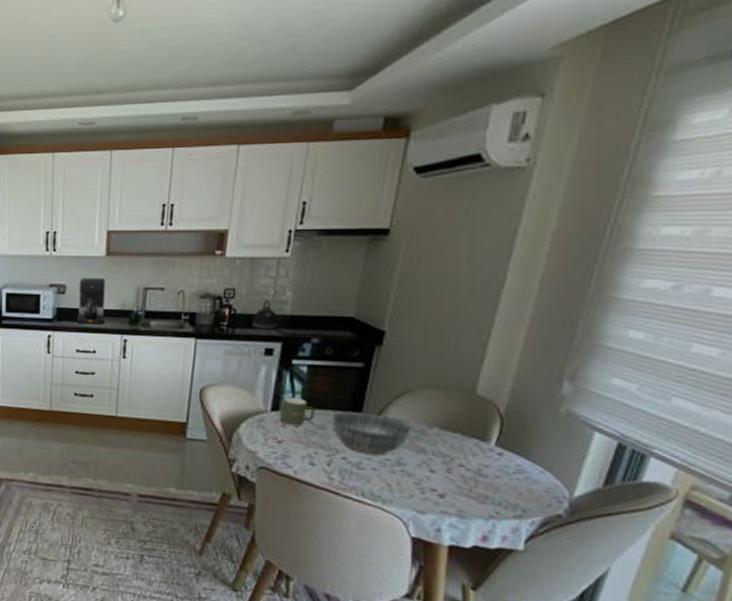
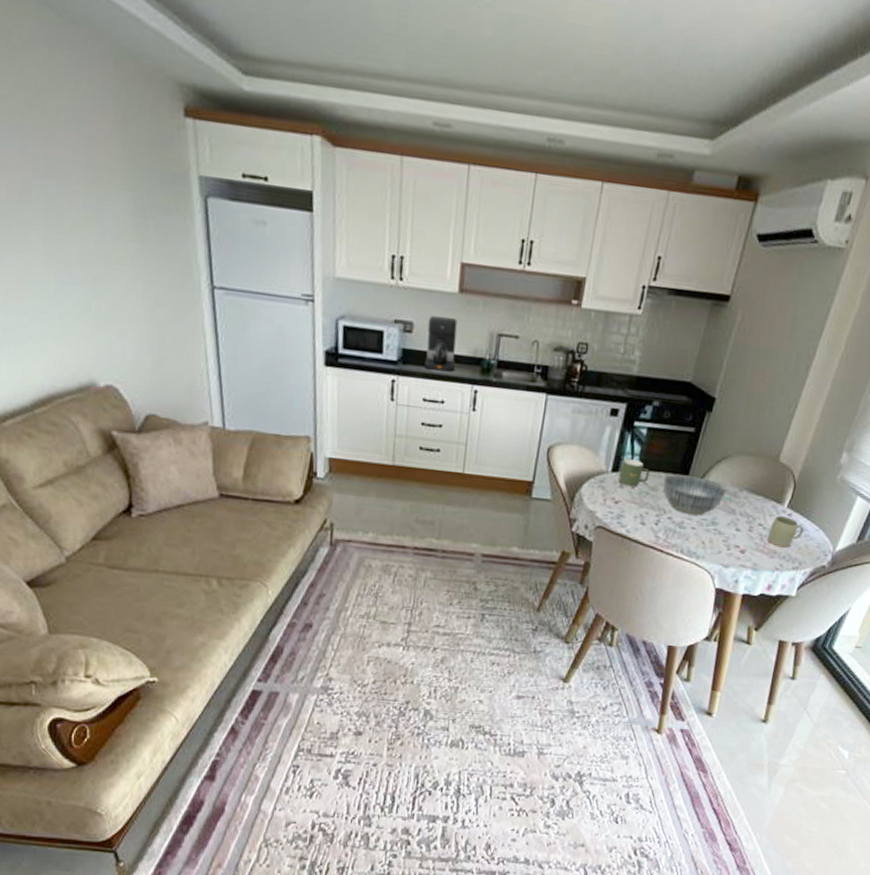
kettle: present [251,300,277,329] -> none [600,358,625,389]
mug: none [474,455,524,492] -> present [768,516,805,548]

